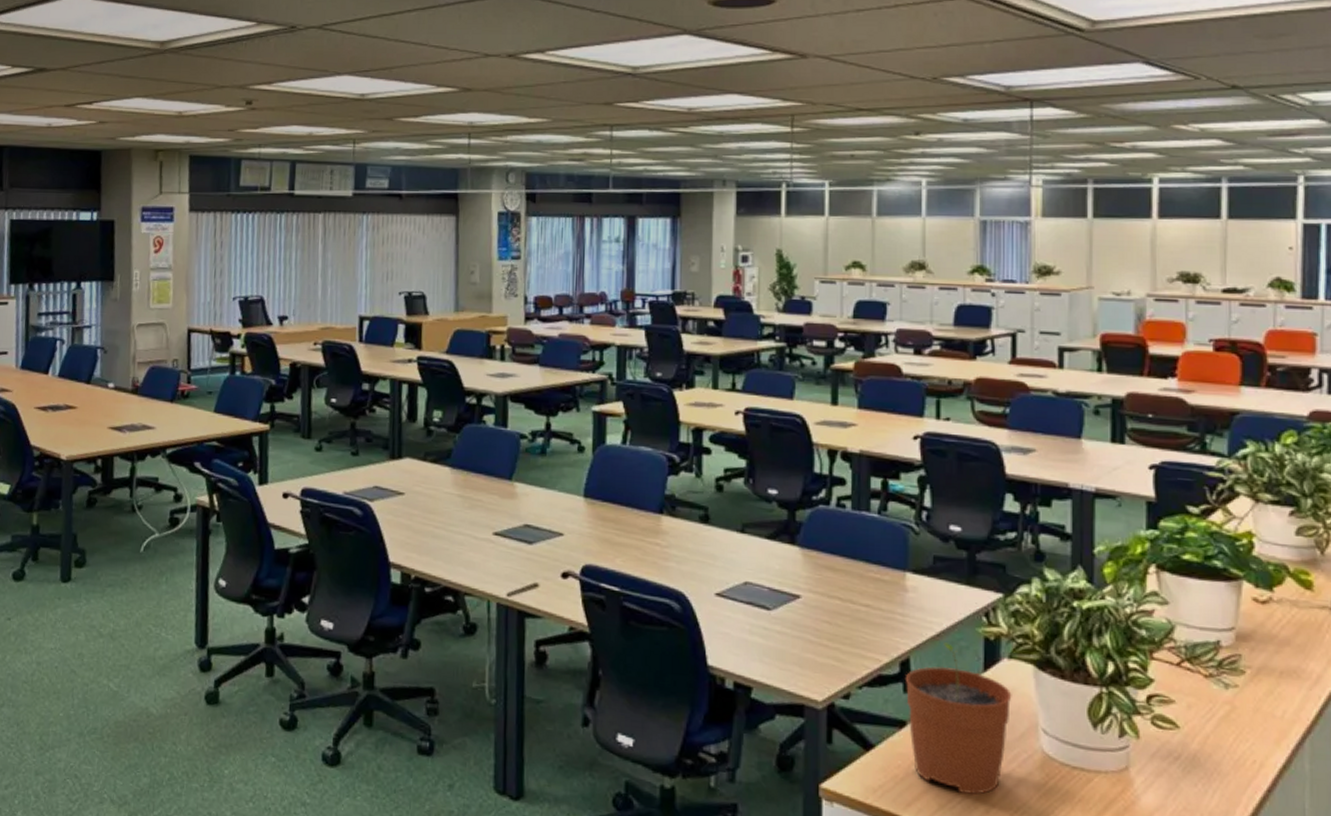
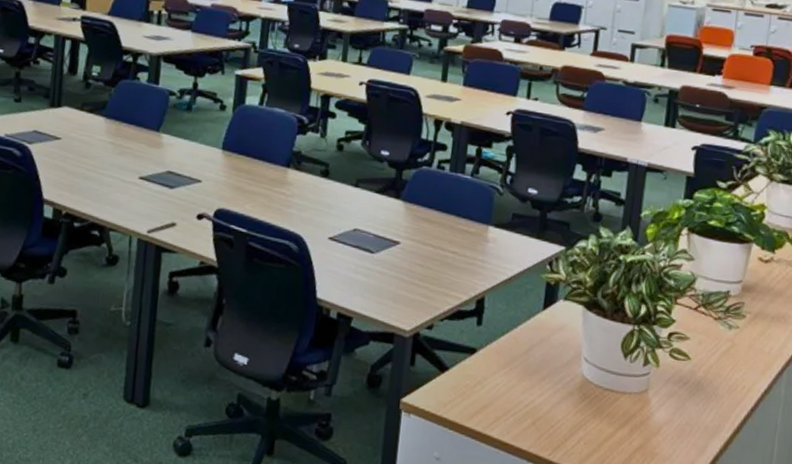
plant pot: present [905,642,1012,795] -> none [478,285,564,409]

